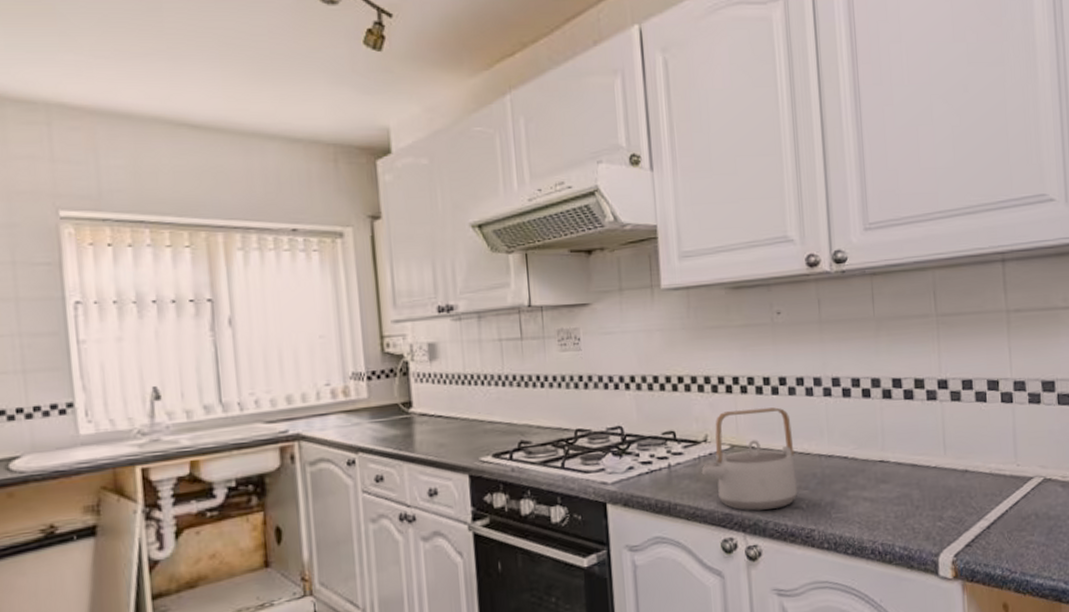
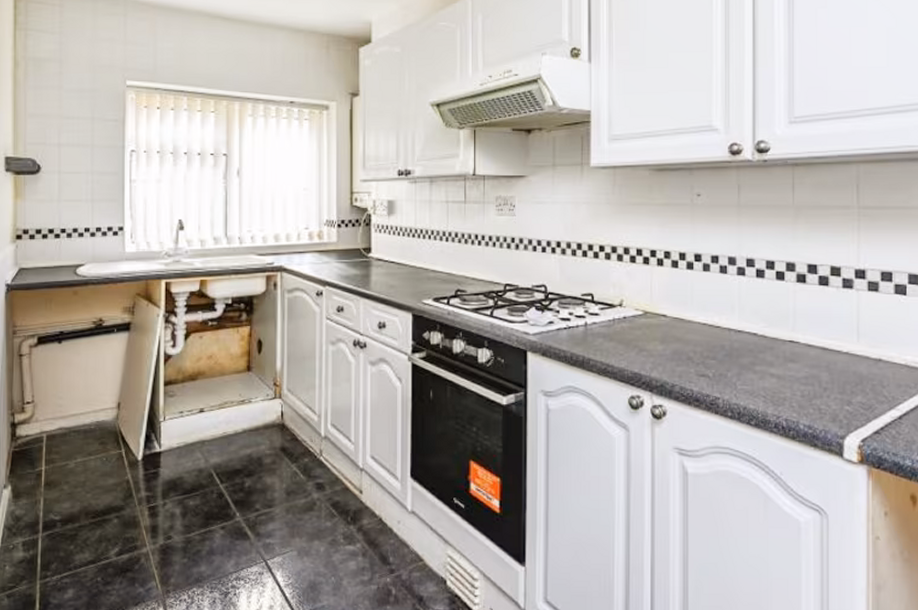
teapot: present [701,407,798,511] -> none [615,281,706,374]

